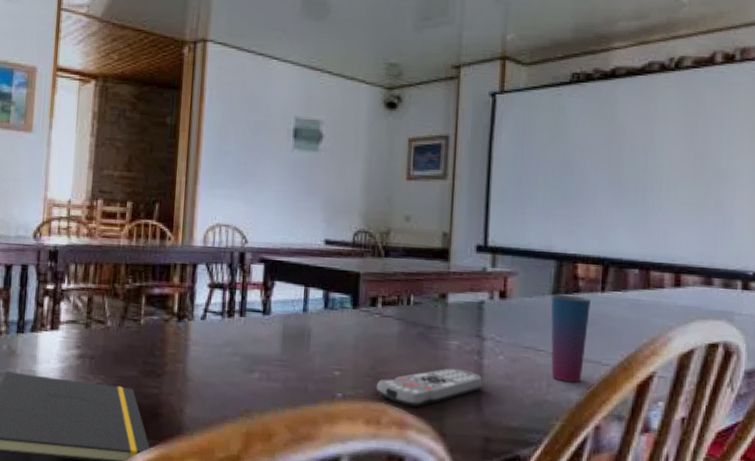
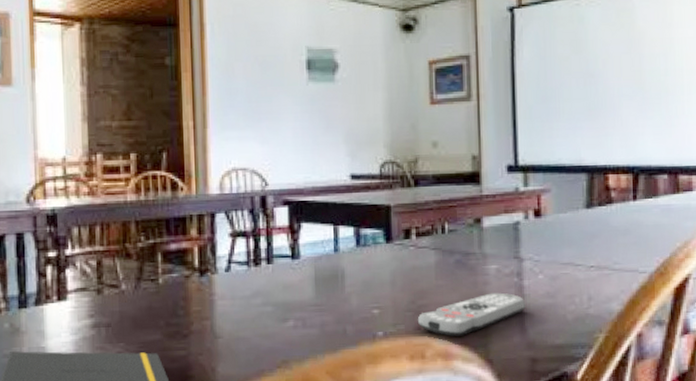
cup: present [551,294,591,382] -> none [585,206,624,293]

